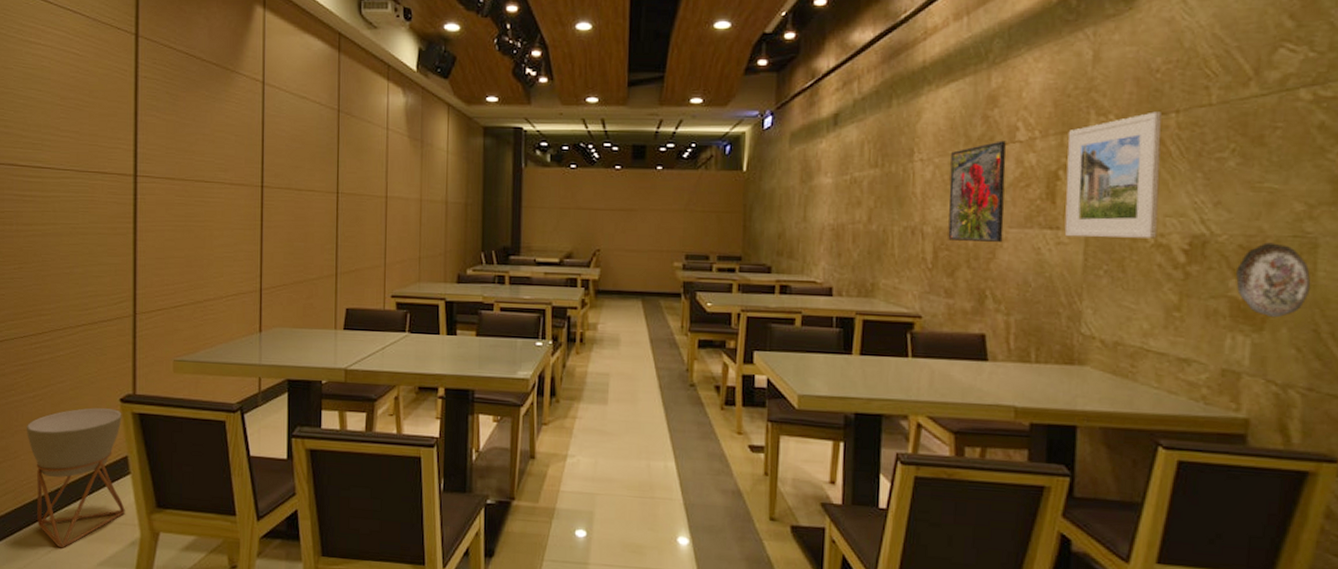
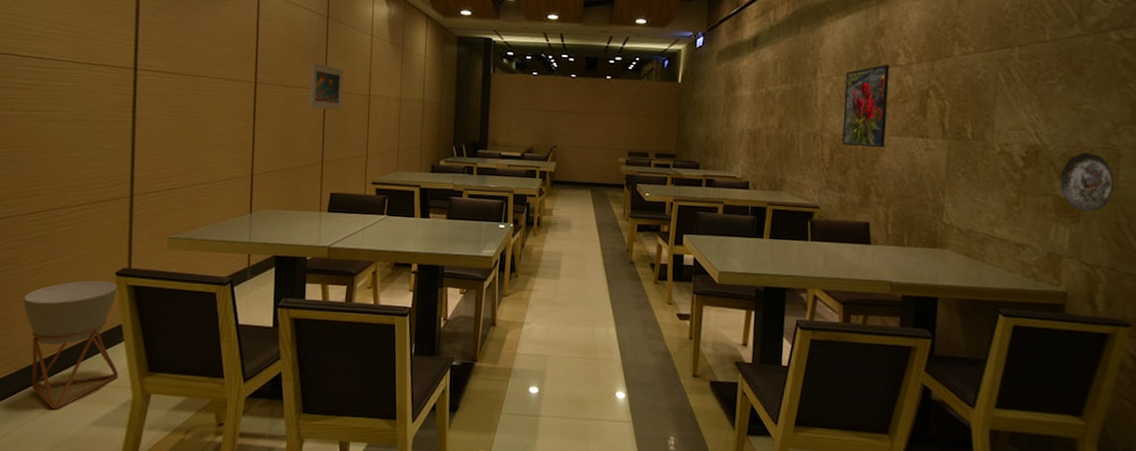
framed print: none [321,162,358,216] -> present [310,62,344,111]
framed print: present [1064,111,1162,239] -> none [932,45,1008,147]

